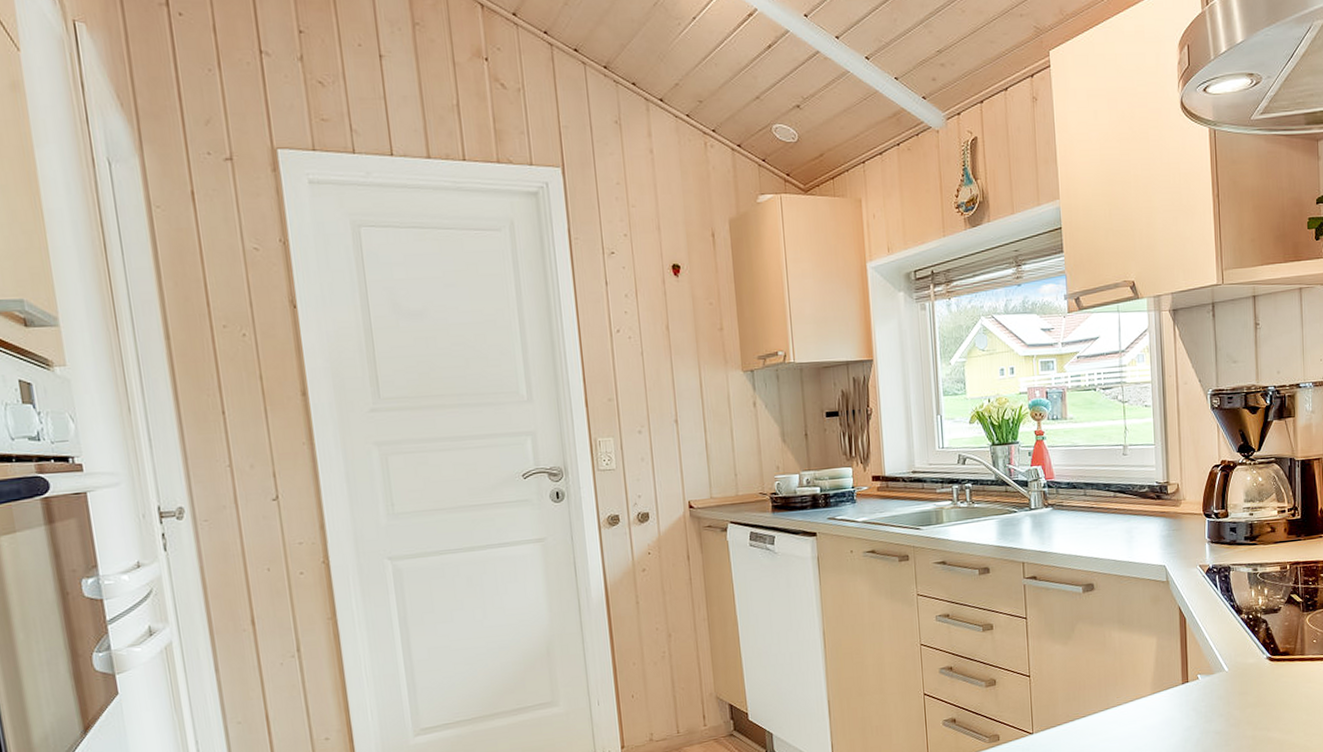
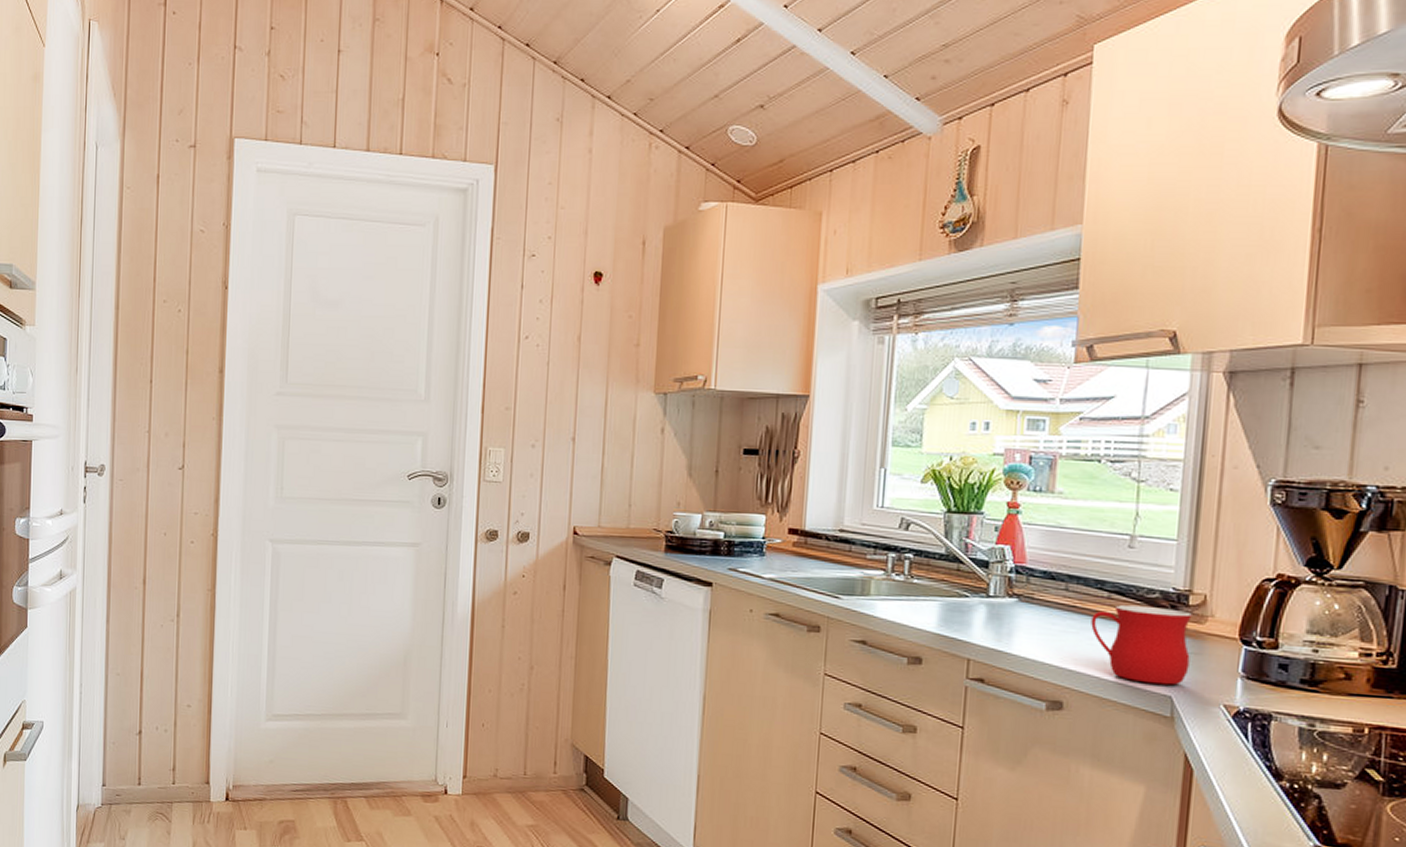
mug: none [1105,498,1174,559] -> present [1091,605,1192,686]

